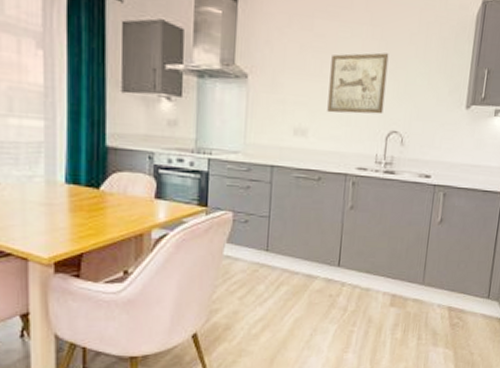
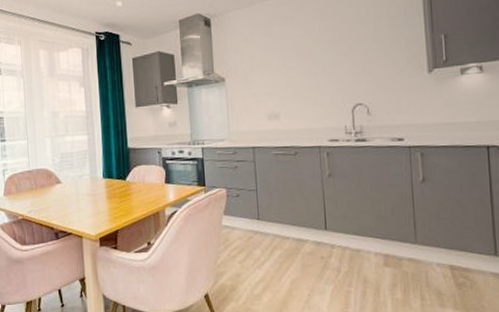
wall art: present [327,52,389,115] -> none [291,40,345,97]

